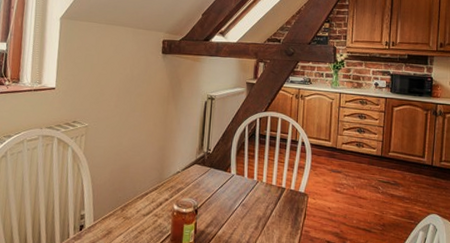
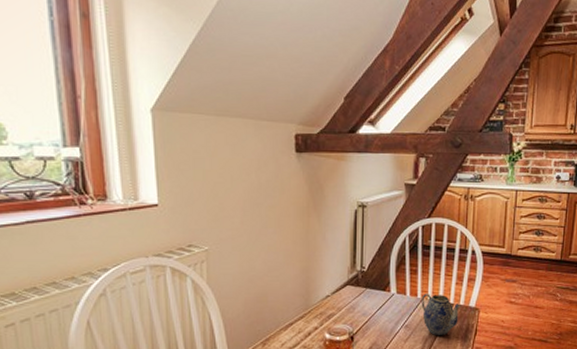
teapot: none [257,177,291,217] -> present [421,294,460,336]

